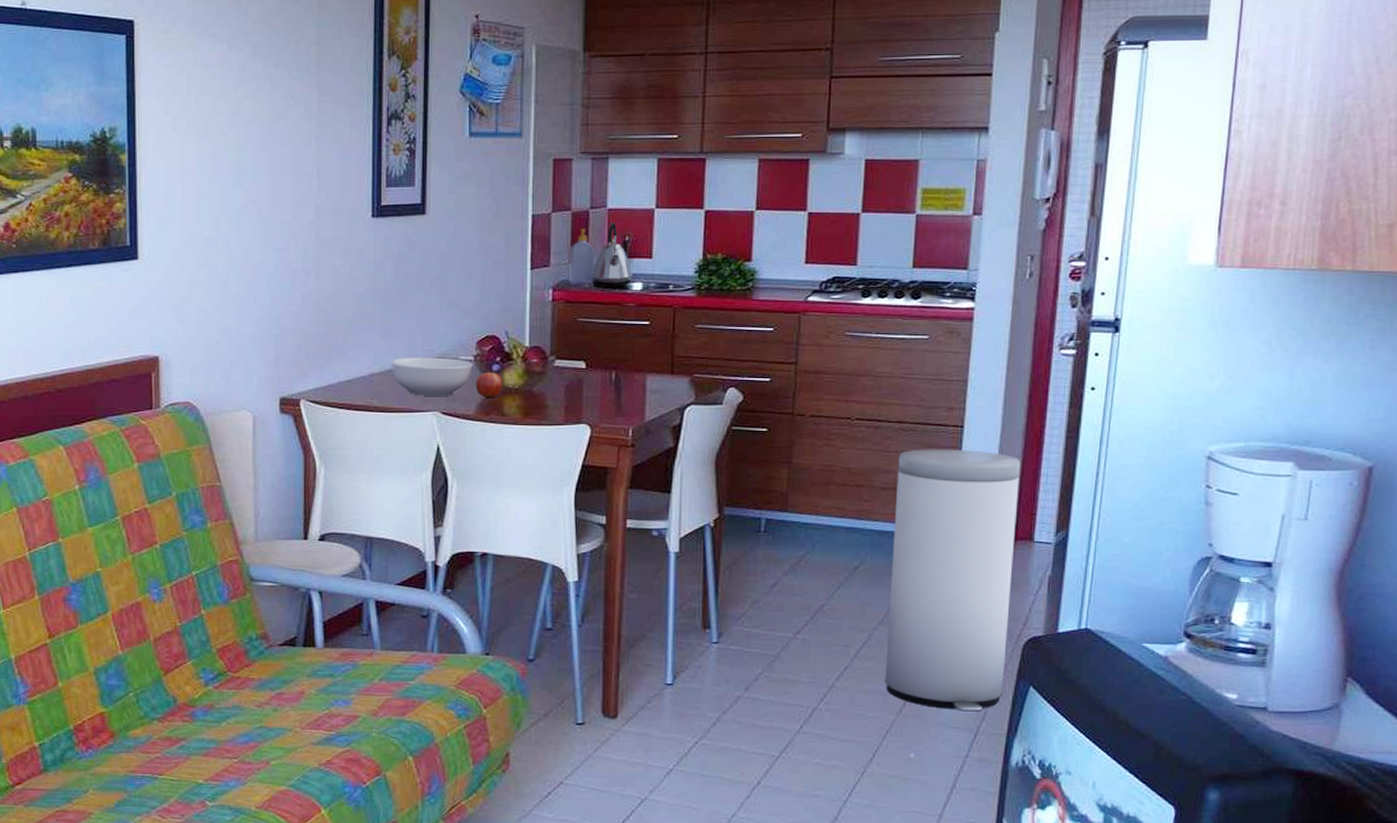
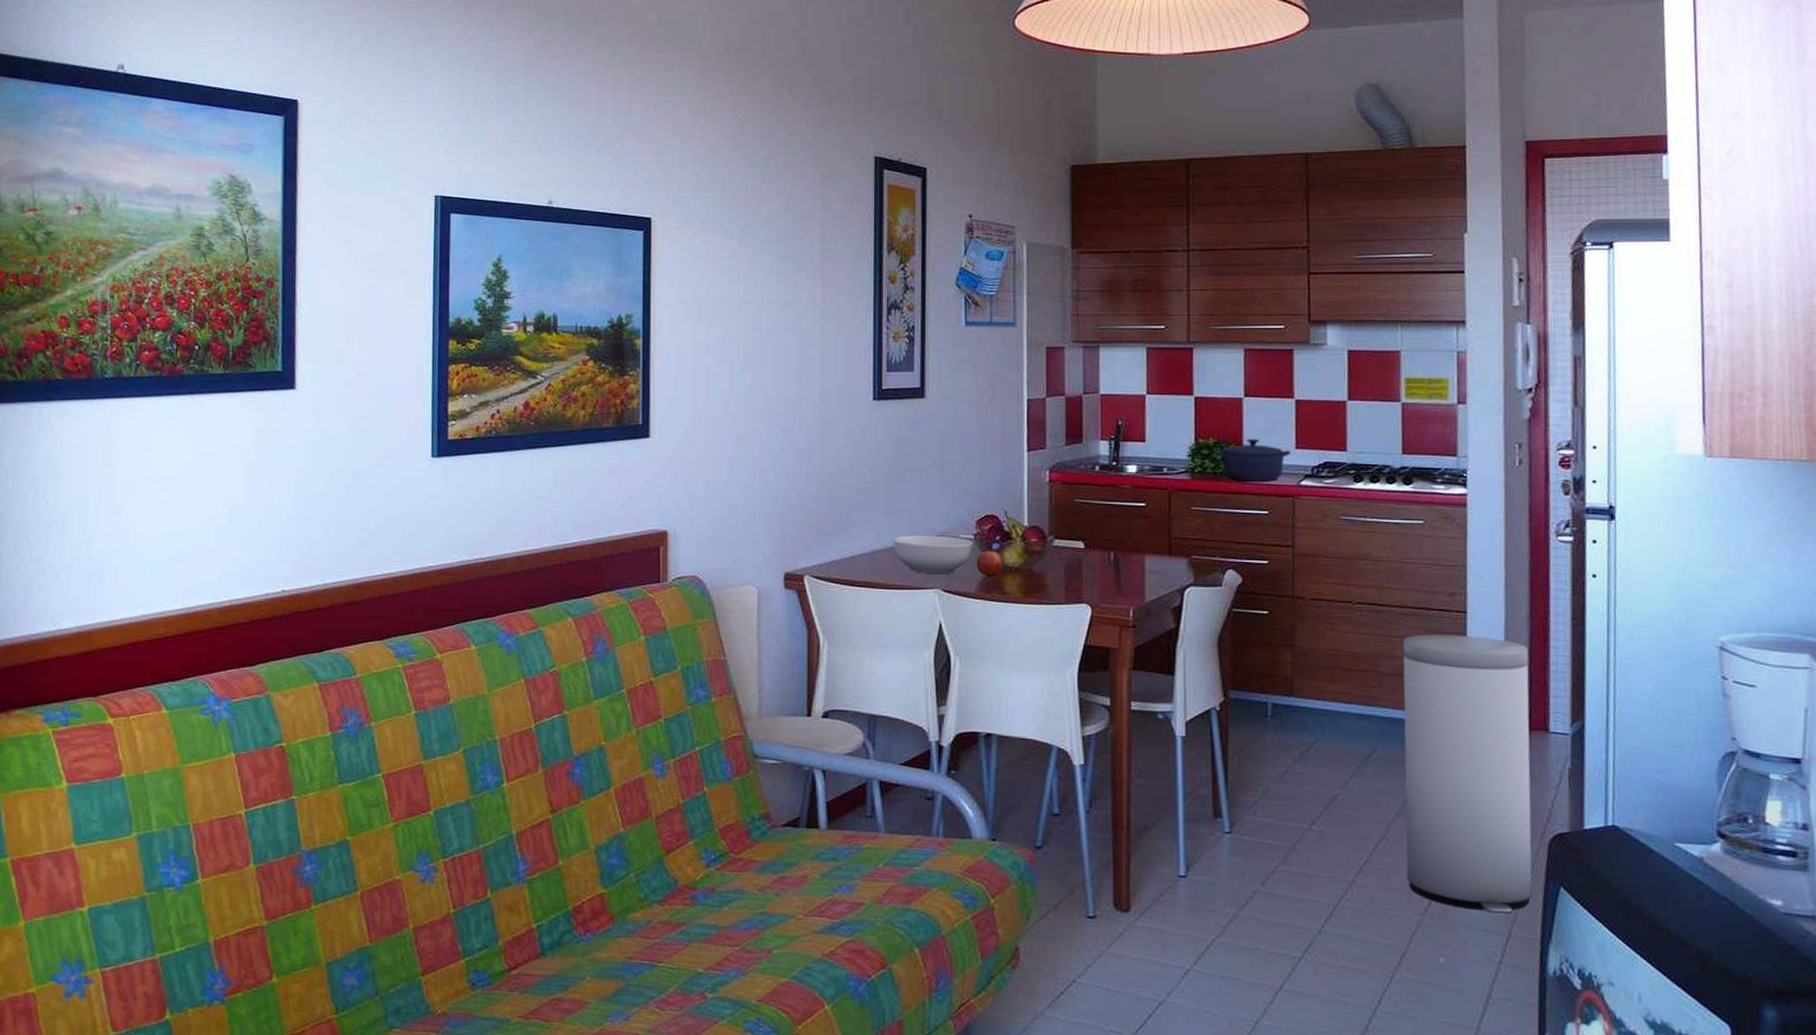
soap bottle: present [570,228,594,285] -> none [1065,412,1089,467]
kettle: present [591,222,633,290] -> none [1086,407,1128,472]
cooking pot: none [721,253,800,299] -> present [1213,438,1291,483]

